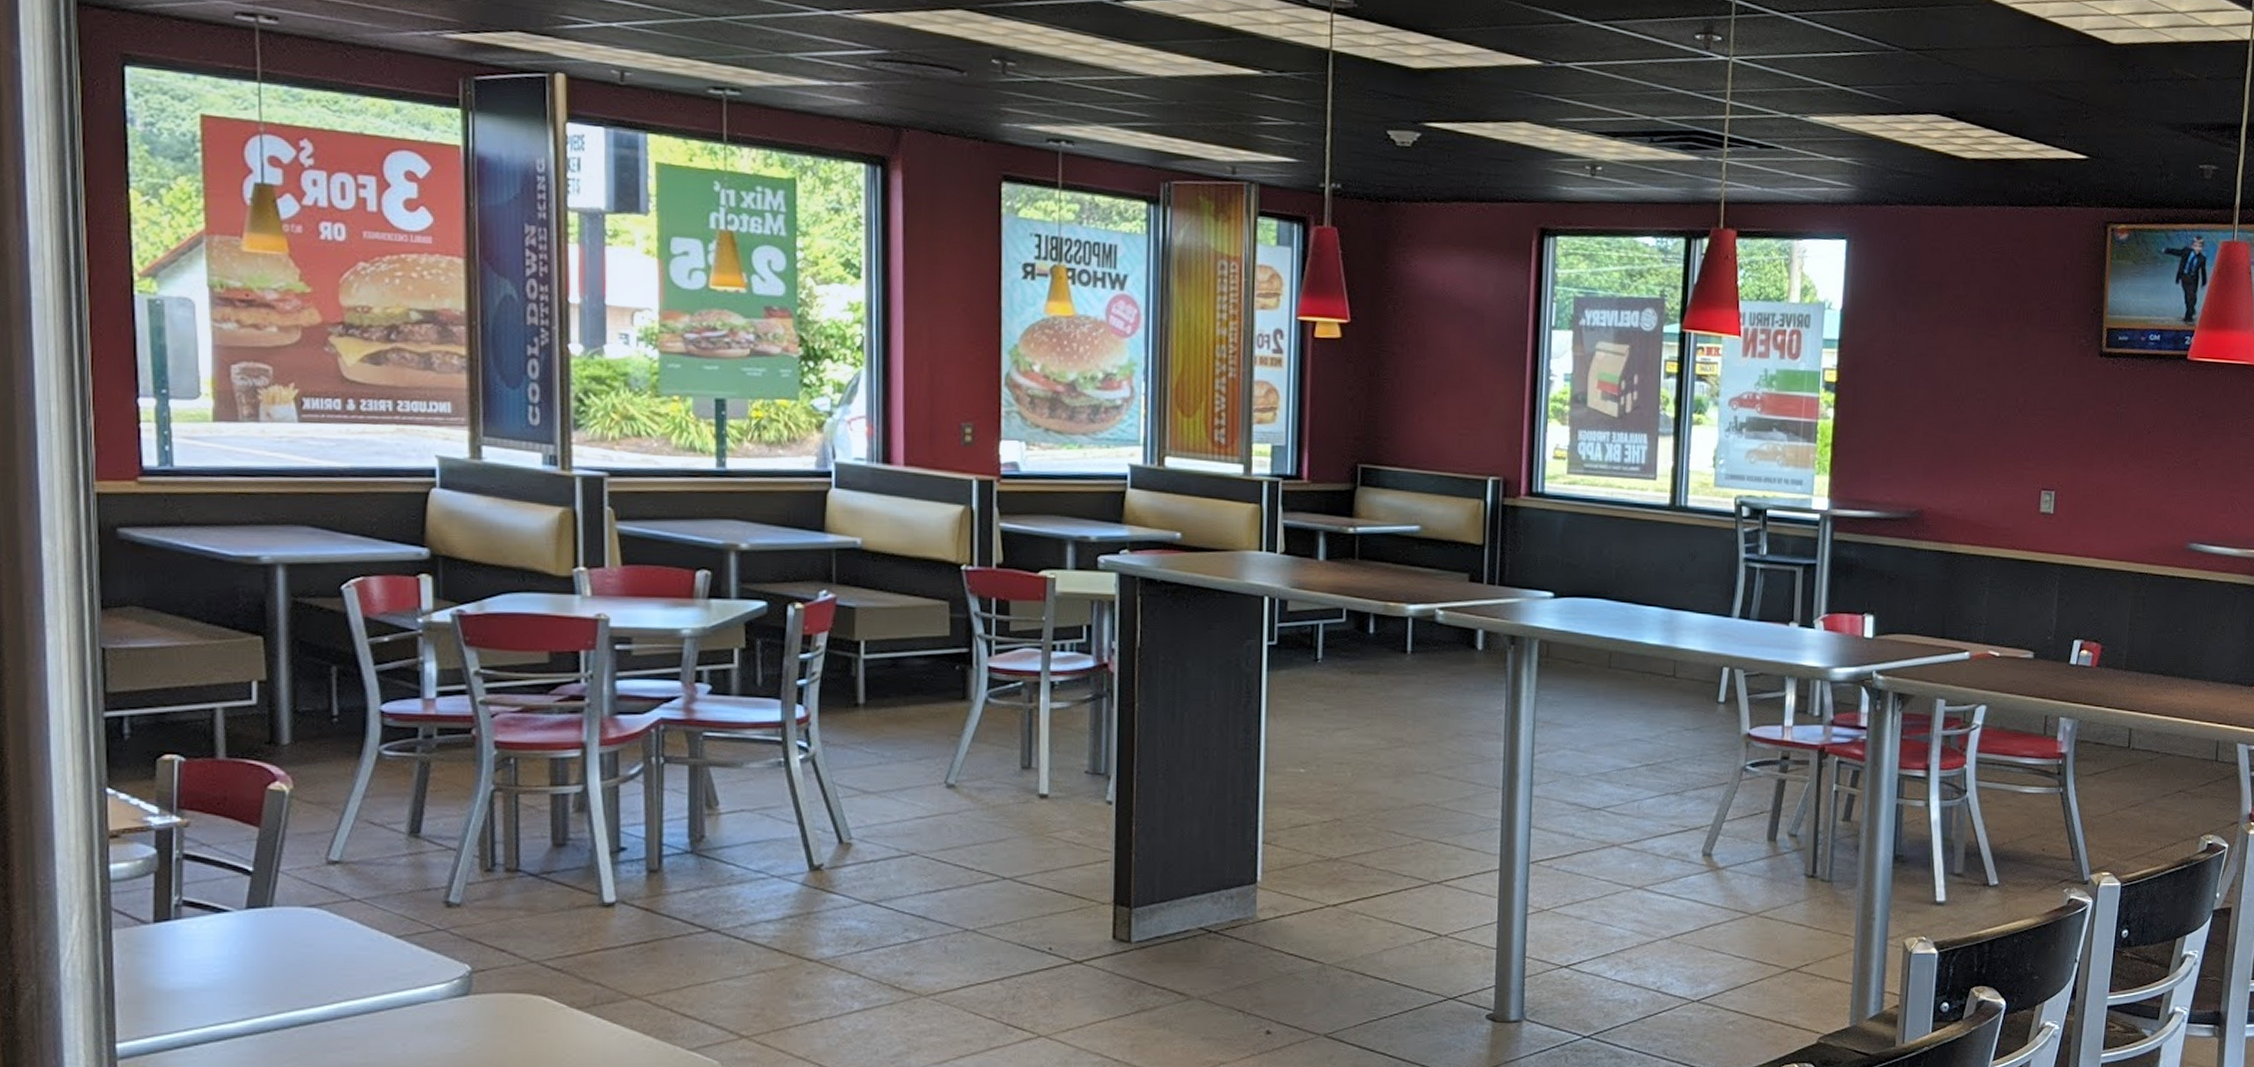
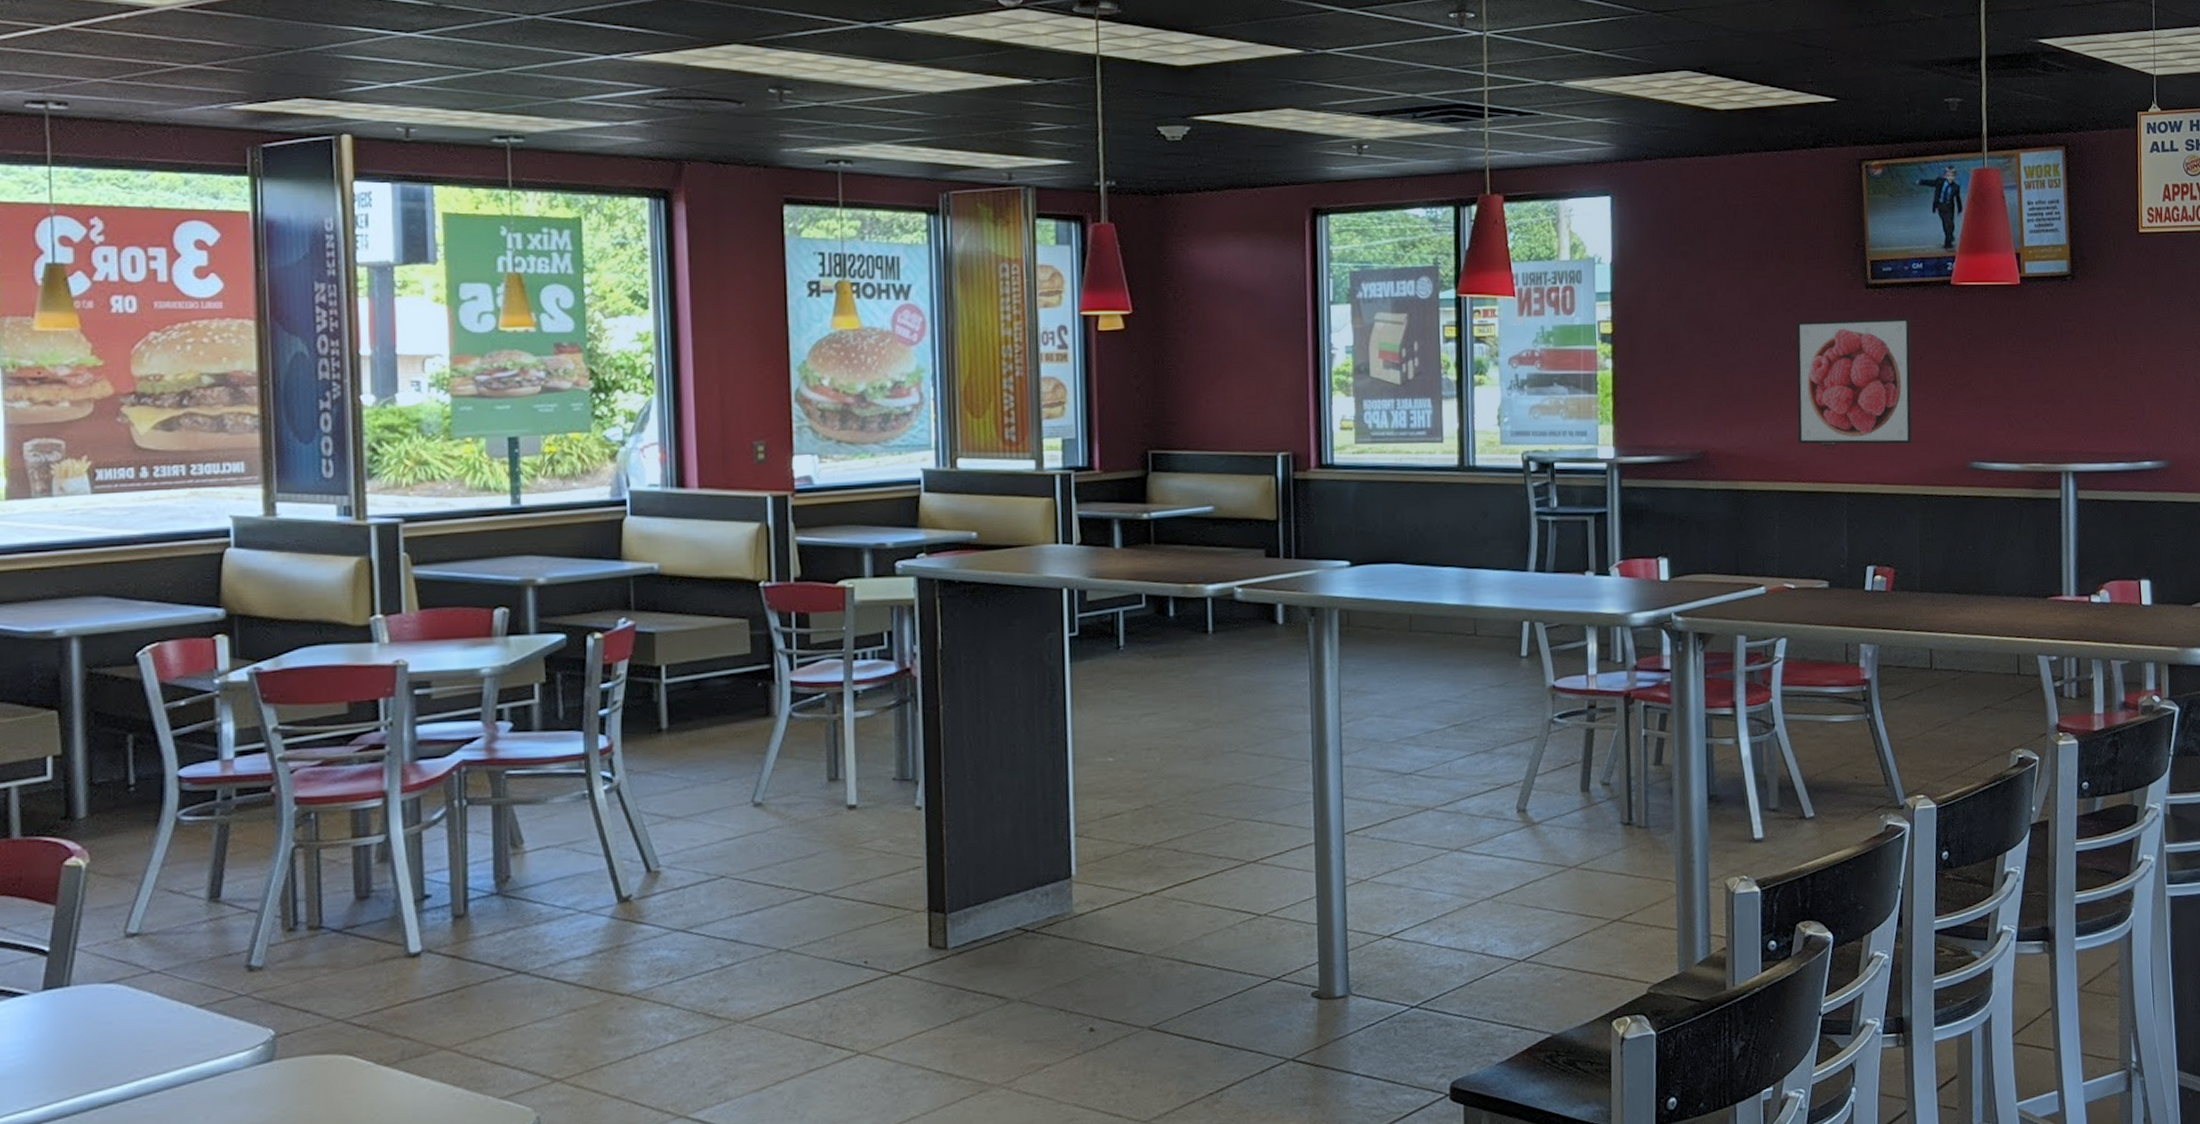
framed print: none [2016,385,2142,520] -> present [1796,317,1913,445]

